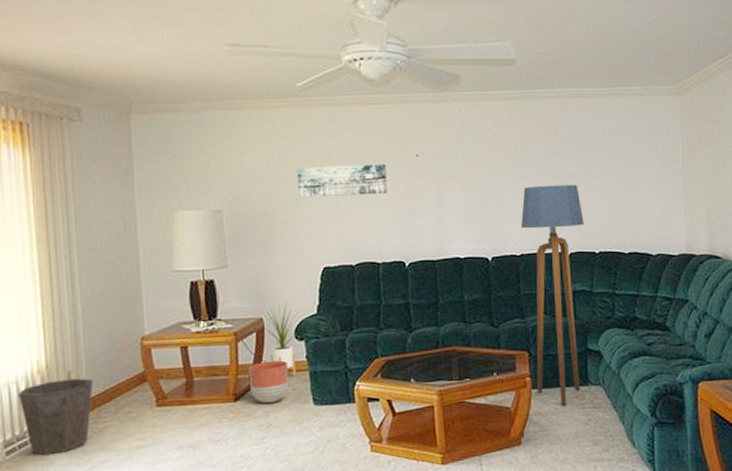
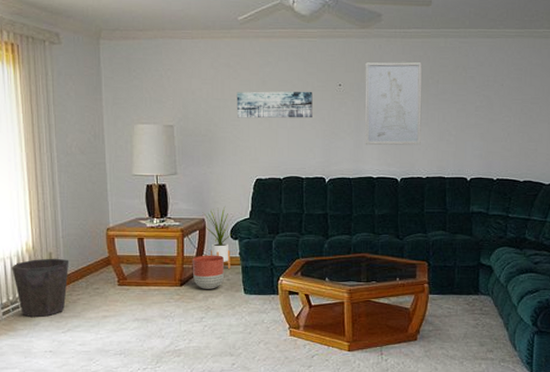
wall art: none [445,127,512,222] -> present [364,62,422,146]
floor lamp: present [521,184,584,406] -> none [429,117,485,311]

